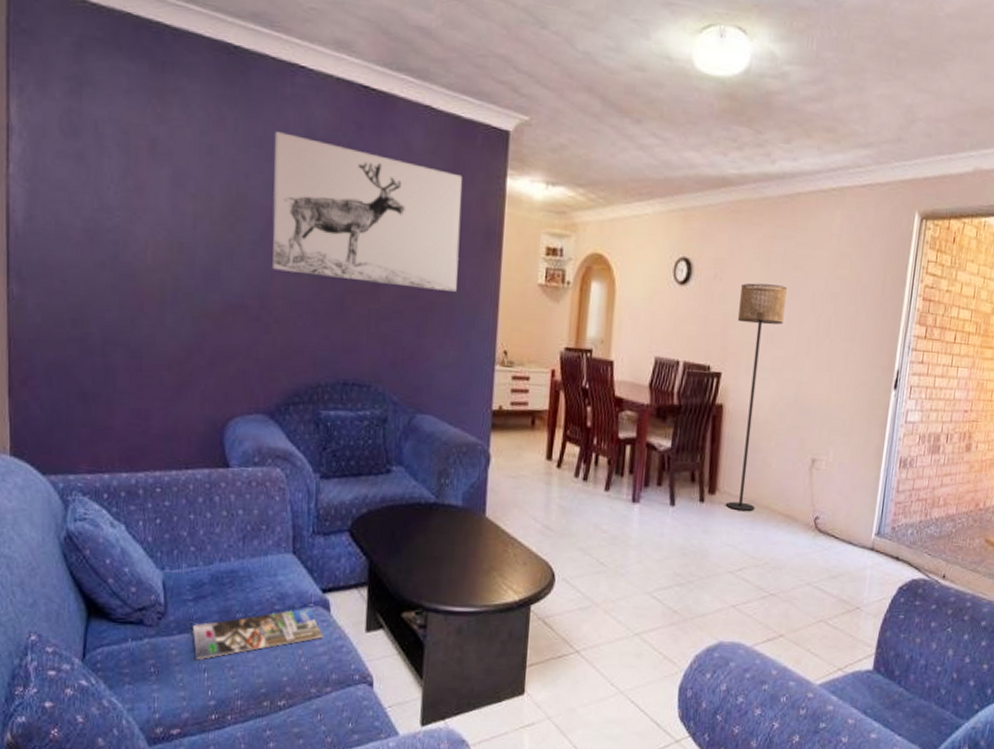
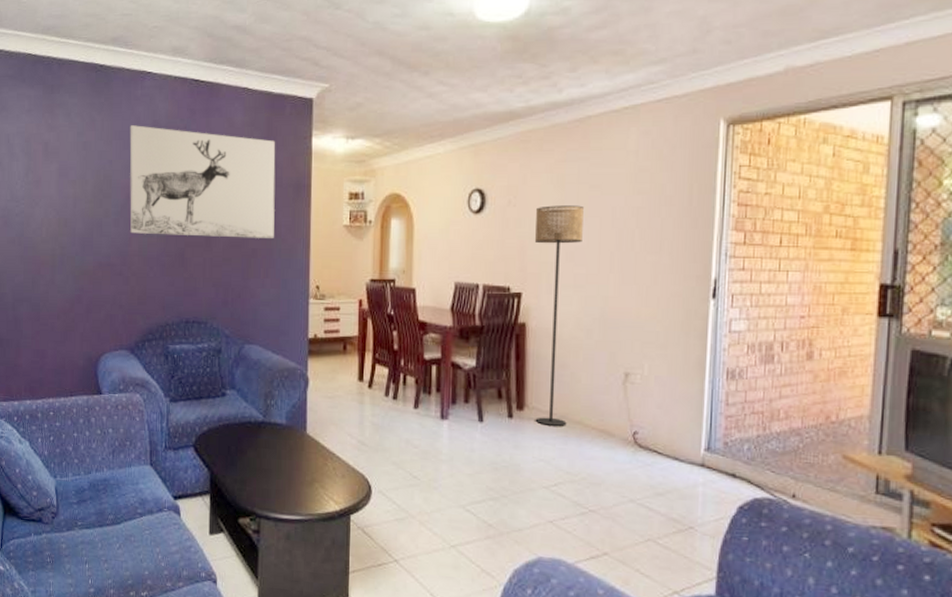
magazine: present [193,608,324,660] -> none [77,512,176,554]

